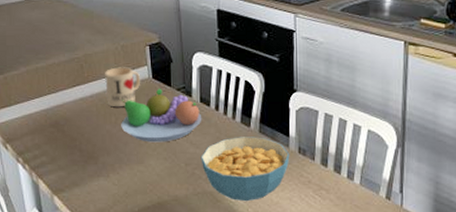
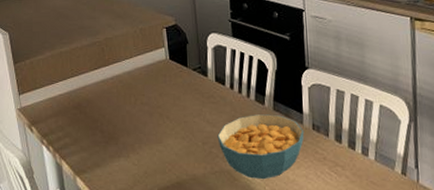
mug: present [105,67,141,108] -> none [125,49,159,89]
fruit bowl: present [121,88,202,143] -> none [140,68,218,122]

